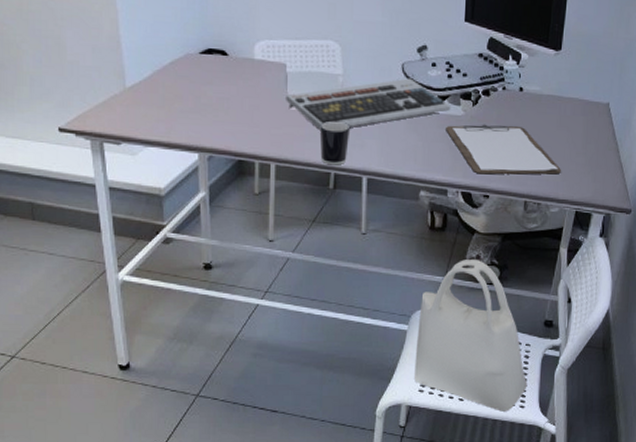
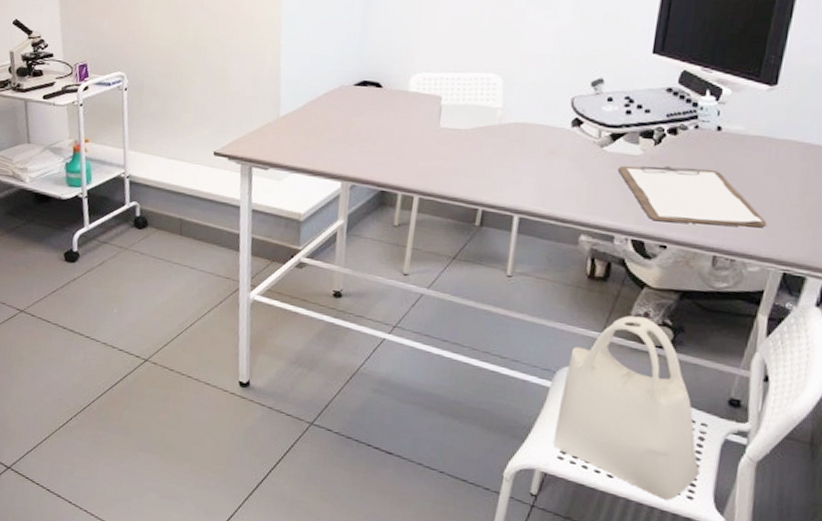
computer keyboard: present [286,78,451,130] -> none [437,113,627,164]
mug: present [319,120,351,165] -> none [468,155,506,202]

